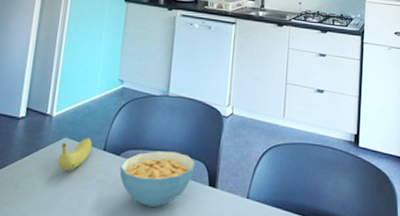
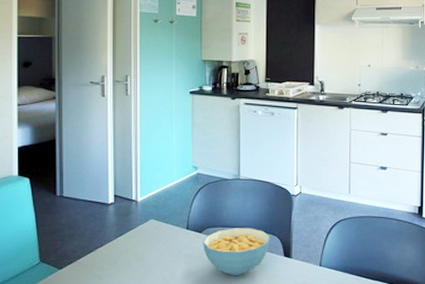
fruit: present [57,137,93,171] -> none [147,218,176,247]

